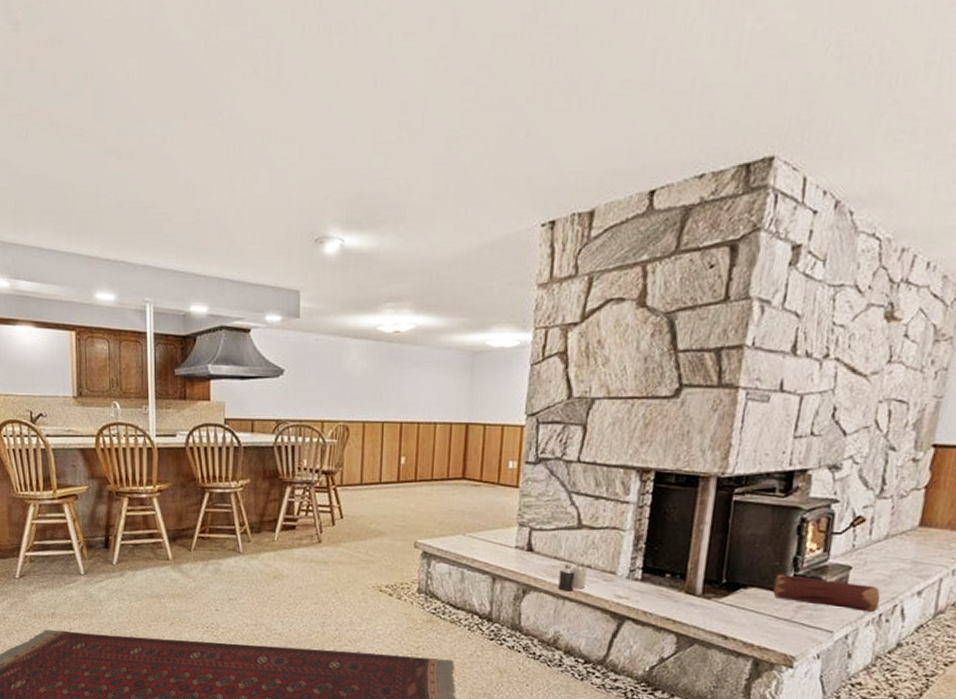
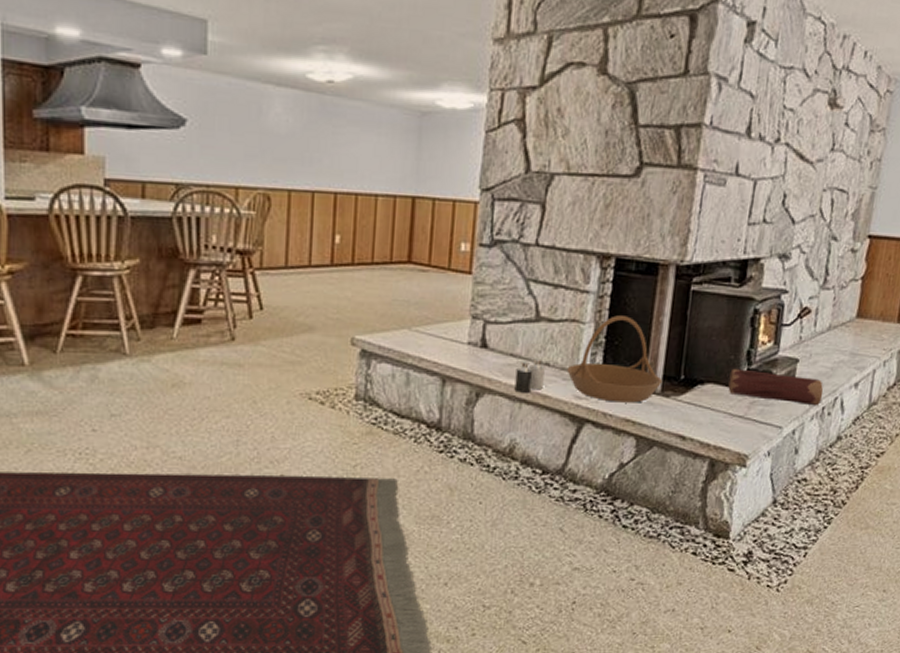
basket: none [607,524,704,604] -> present [567,315,663,403]

